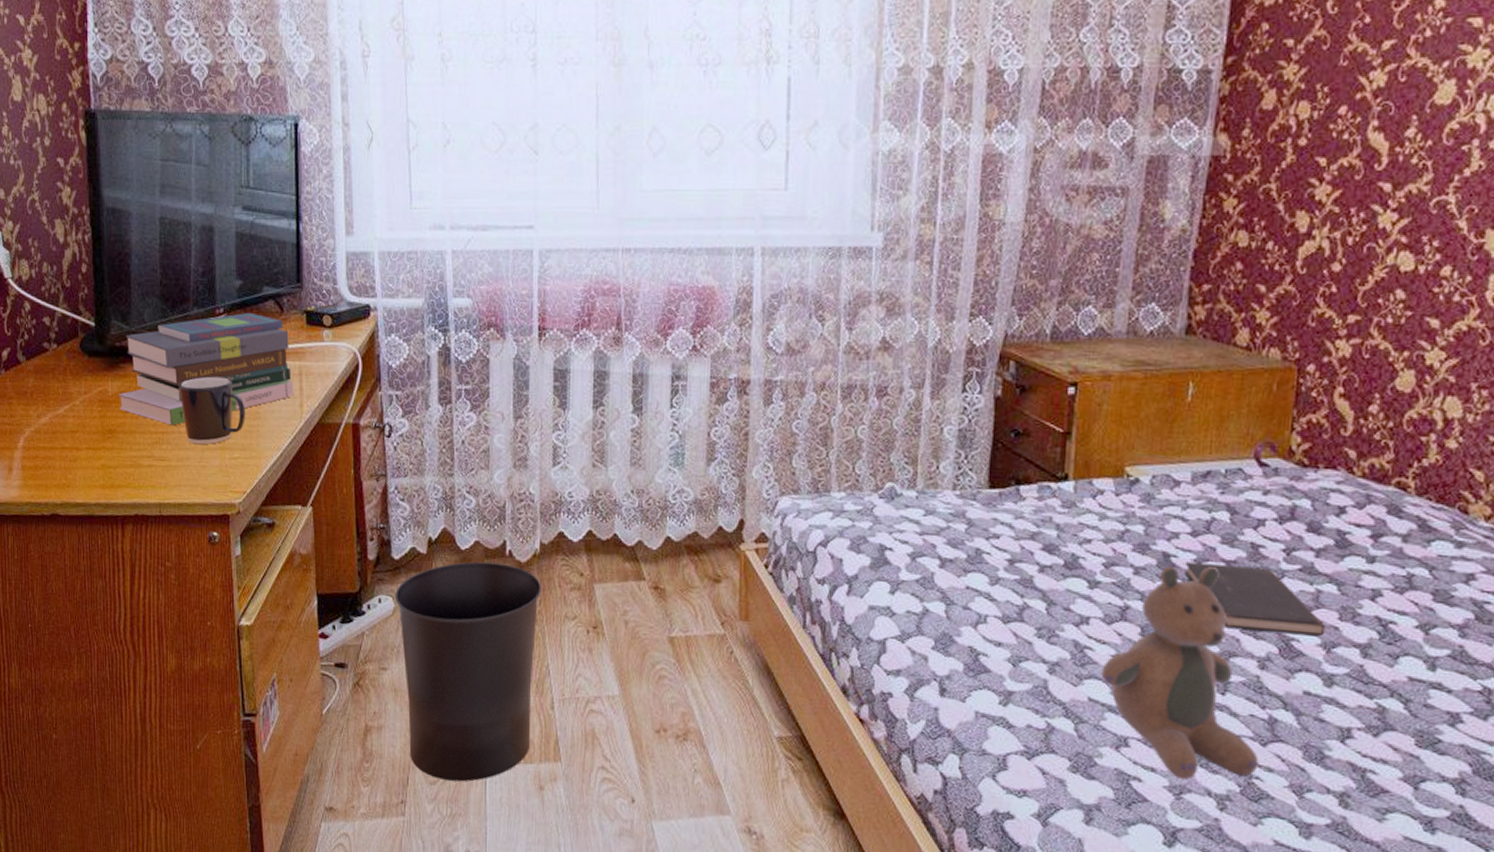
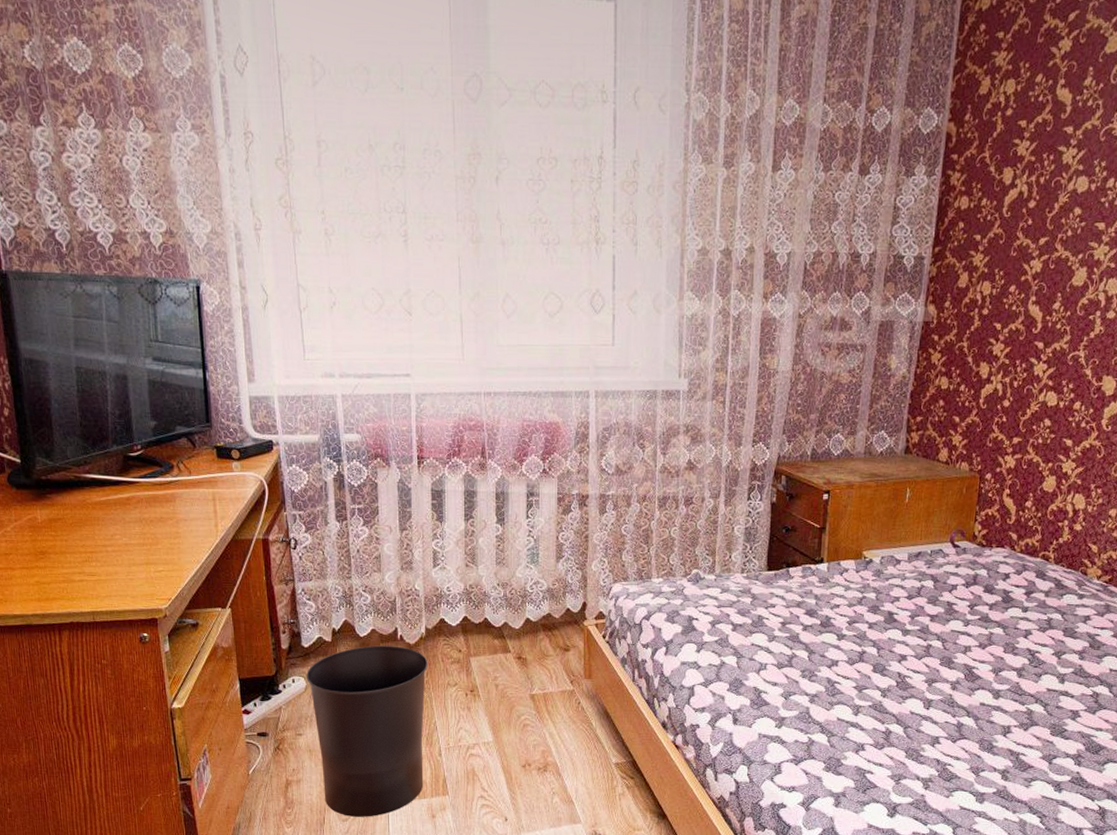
books: present [118,312,294,426] -> none [47,448,209,546]
mug: present [179,376,245,445] -> none [104,503,167,561]
teddy bear: present [1101,565,1259,780] -> none [846,619,951,770]
hardcover book: present [1184,562,1326,637] -> none [902,618,995,665]

